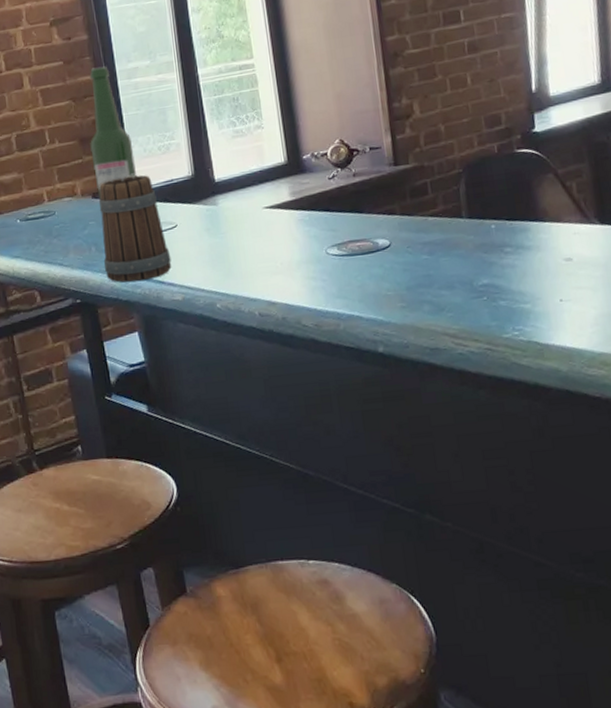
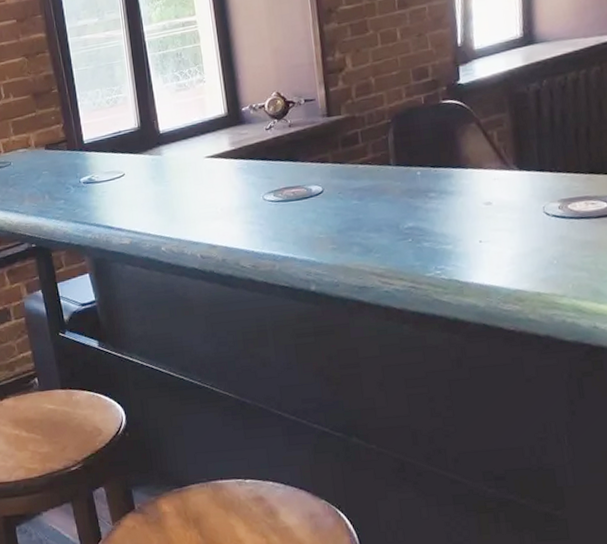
beer bottle: present [89,66,136,200] -> none [41,24,86,151]
beer mug: present [99,174,172,283] -> none [51,126,120,229]

